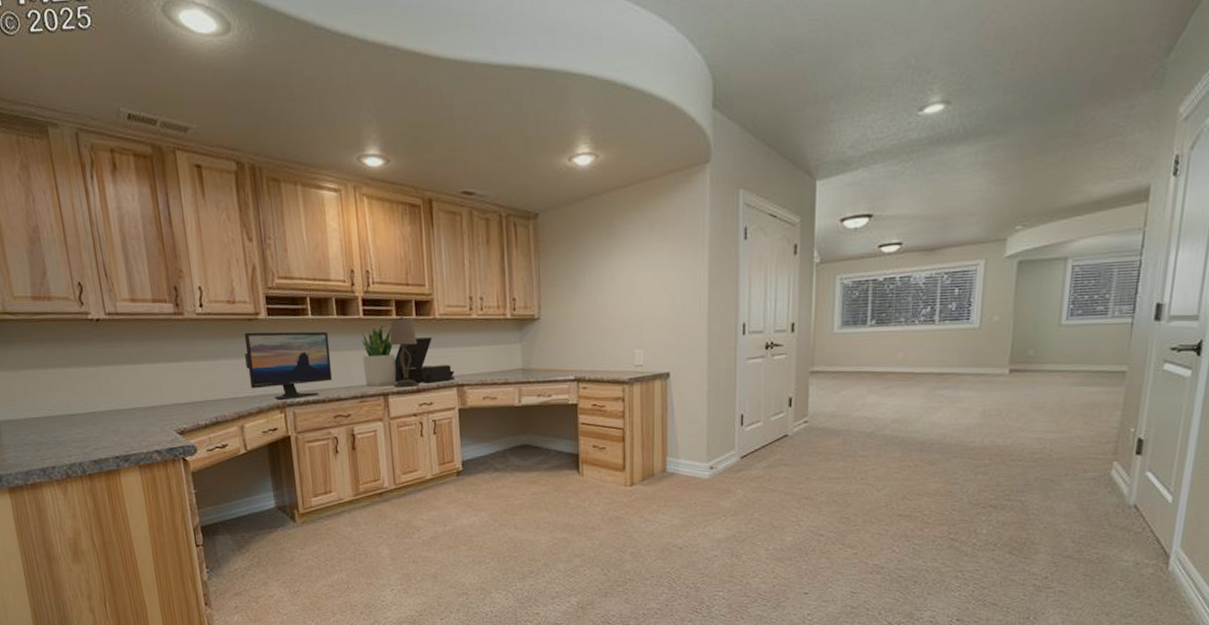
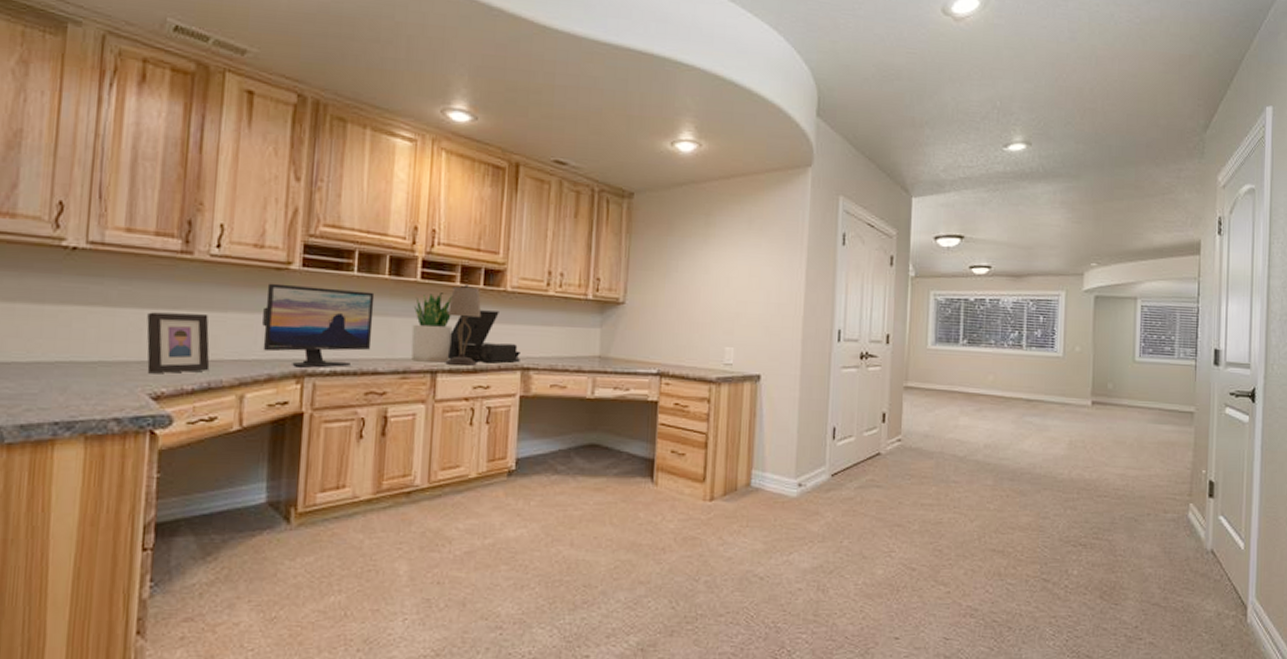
picture frame: none [161,364,215,414] -> present [146,312,210,374]

